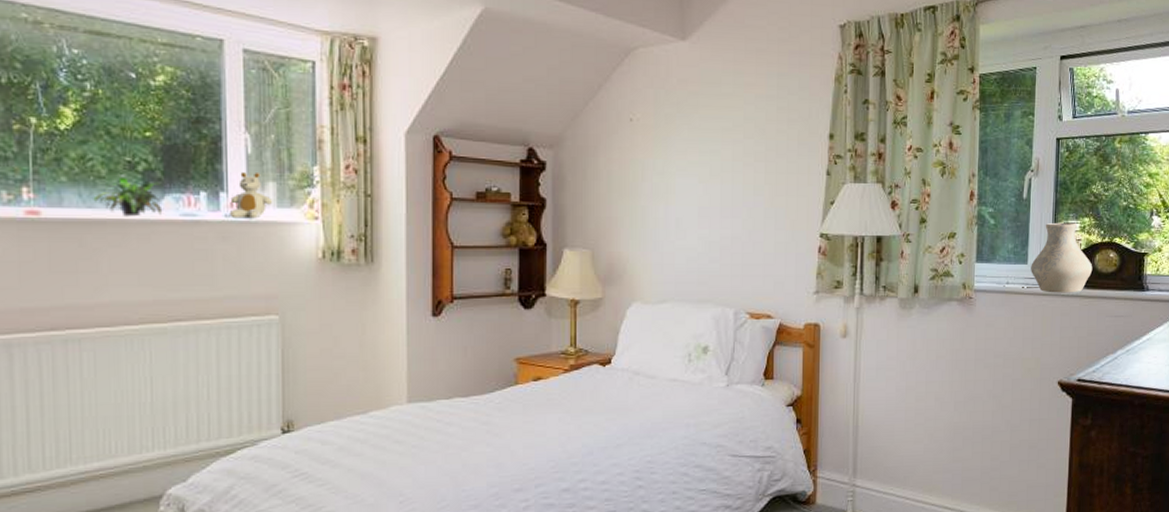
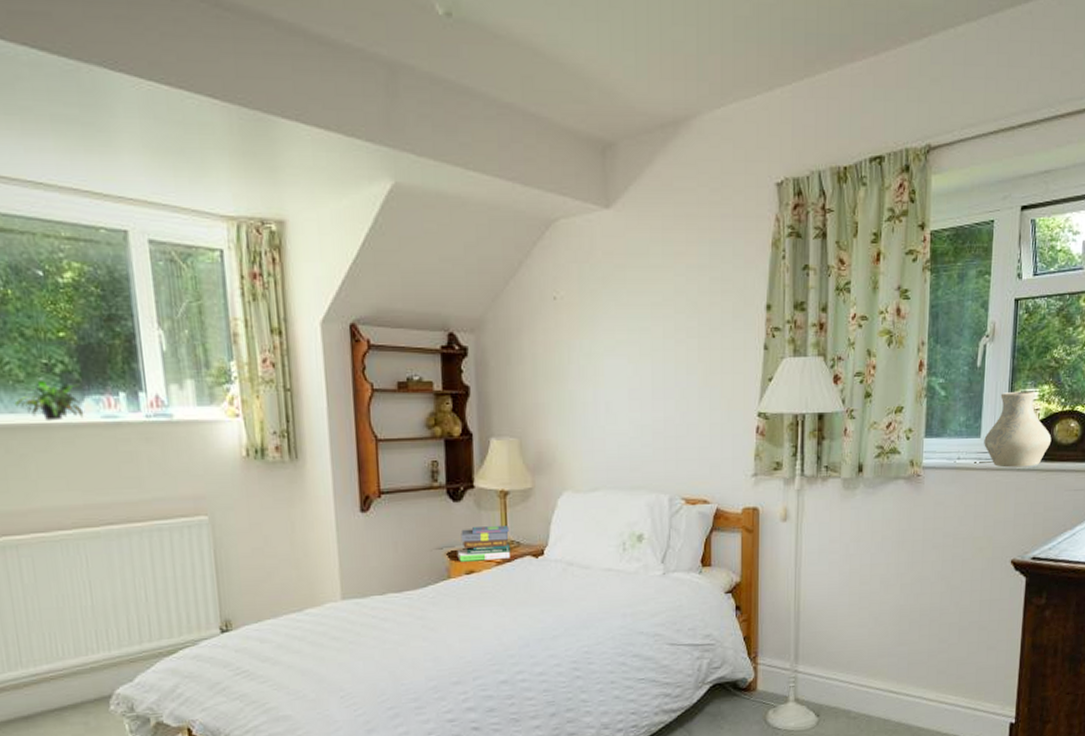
stuffed bear: present [230,171,273,219] -> none [149,369,193,419]
books: none [526,333,579,368] -> present [457,524,511,562]

